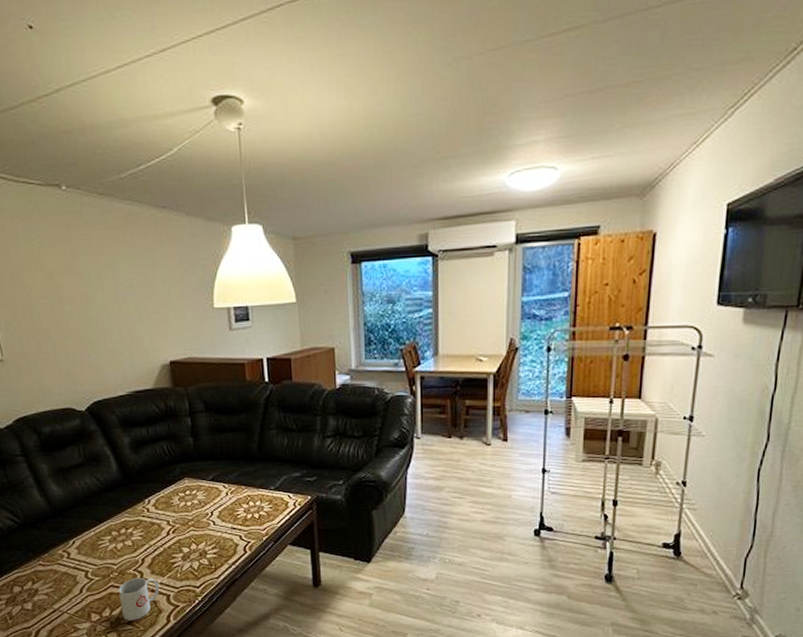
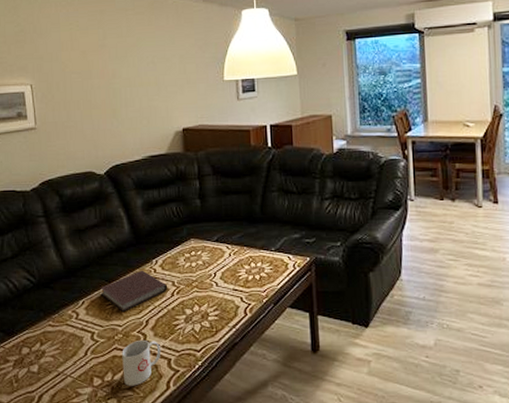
notebook: none [90,509,163,552] -> present [100,270,168,313]

